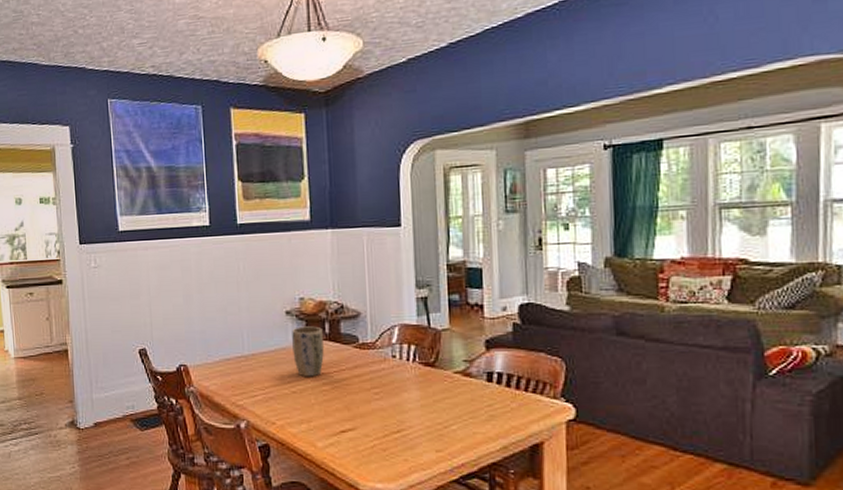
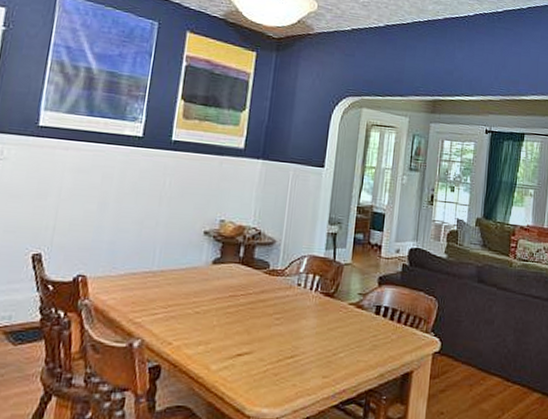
plant pot: present [292,326,324,377] -> none [203,247,237,299]

